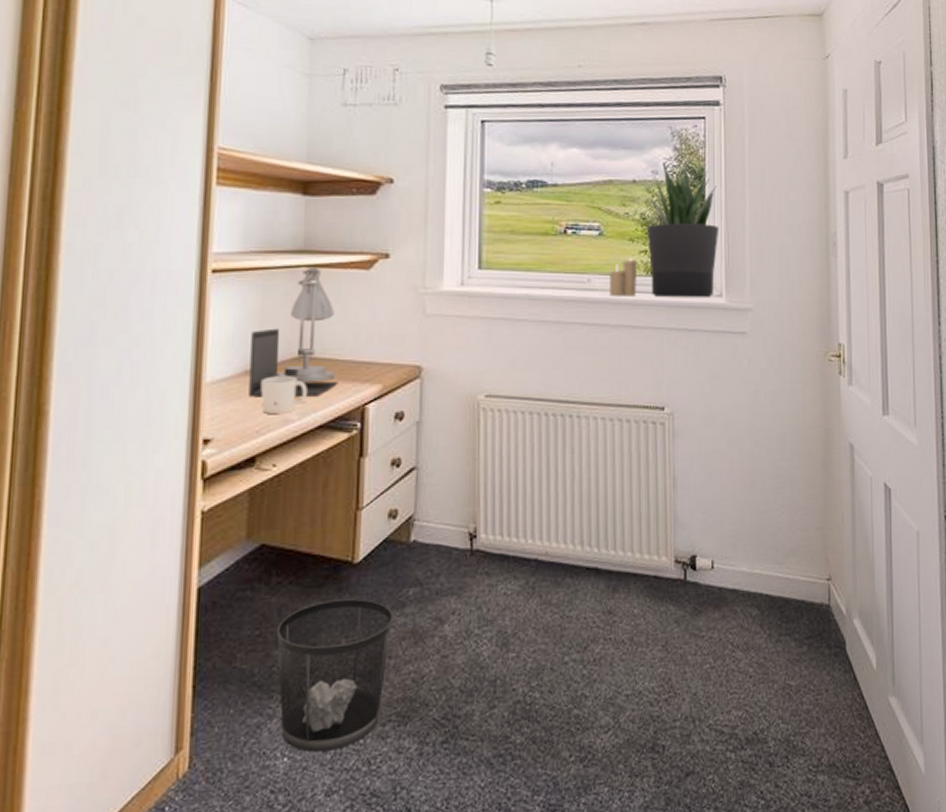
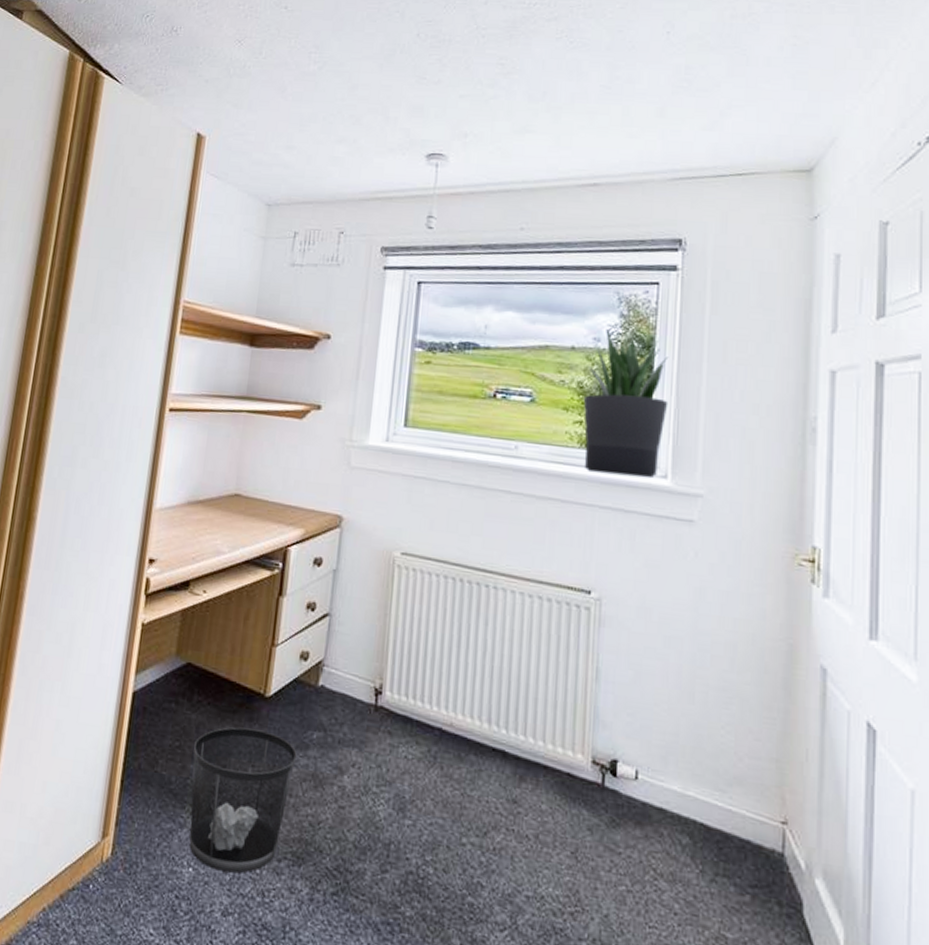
laptop: present [249,328,339,398] -> none [189,465,266,534]
mug: present [261,376,307,415] -> none [198,509,239,546]
desk lamp: present [275,267,336,382] -> none [212,412,268,520]
candle: present [608,256,637,298] -> none [536,426,570,470]

